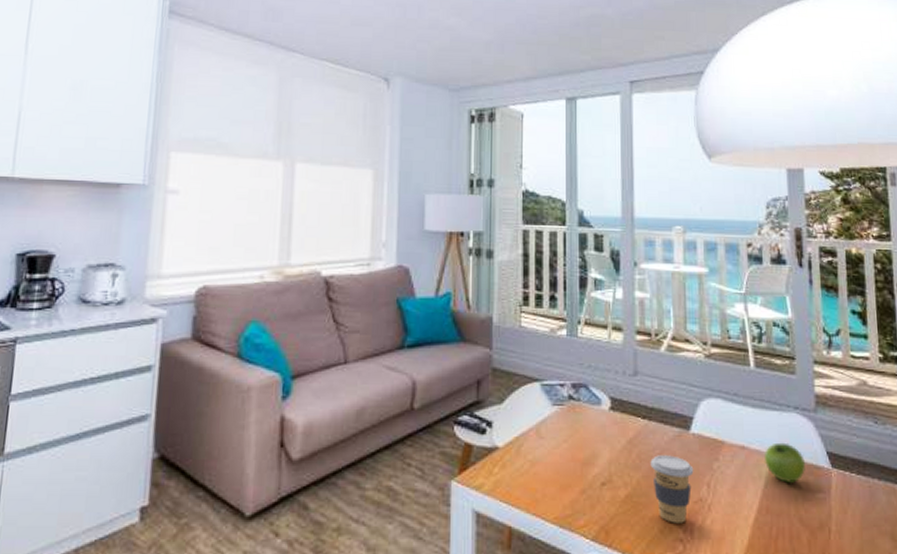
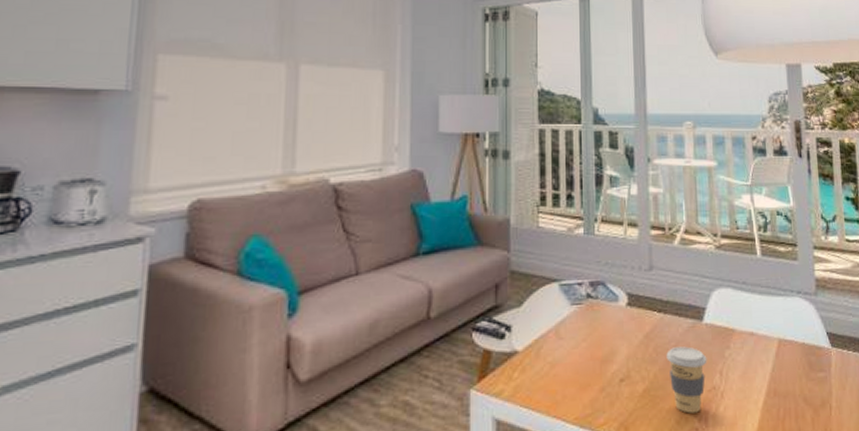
fruit: present [763,442,805,483] -> none [770,326,808,365]

